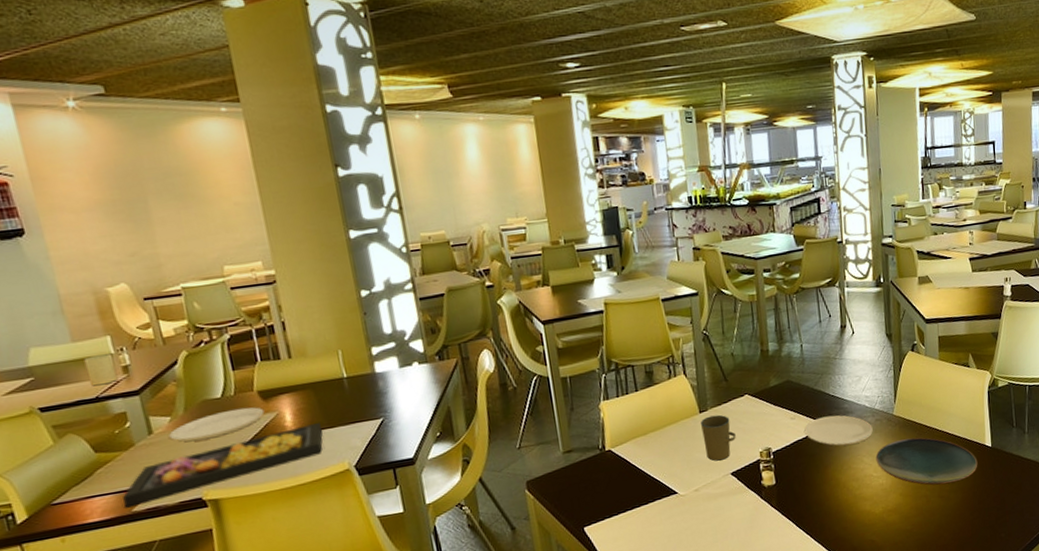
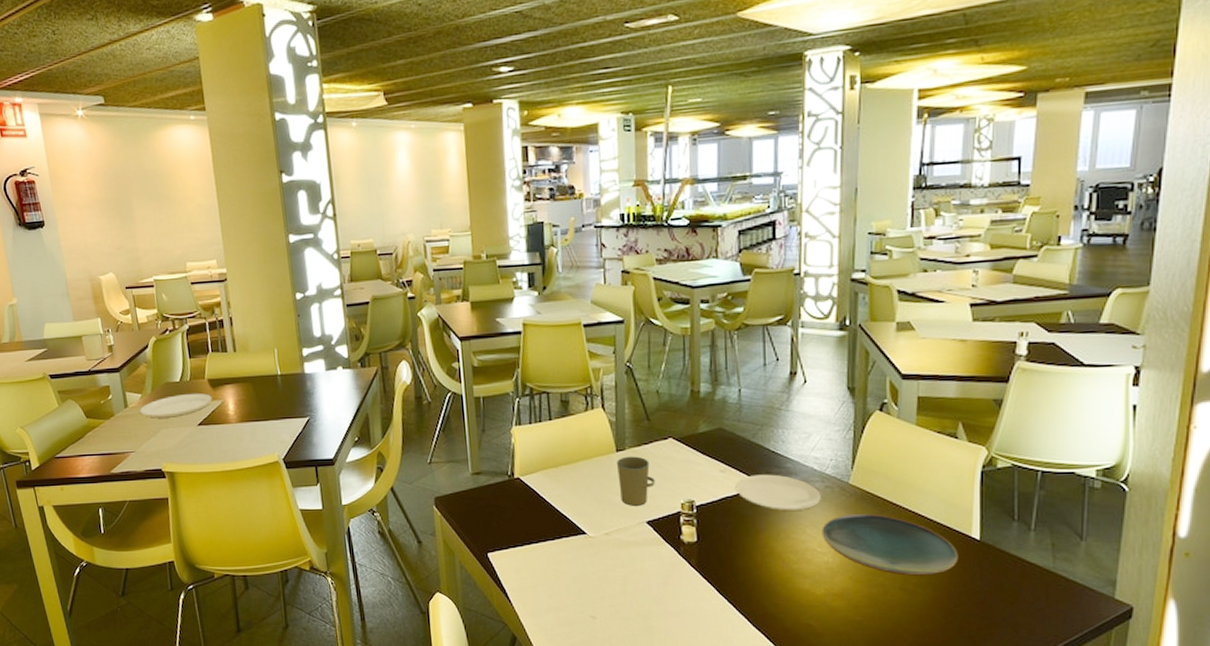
food tray: present [123,421,323,509] -> none [104,413,258,470]

